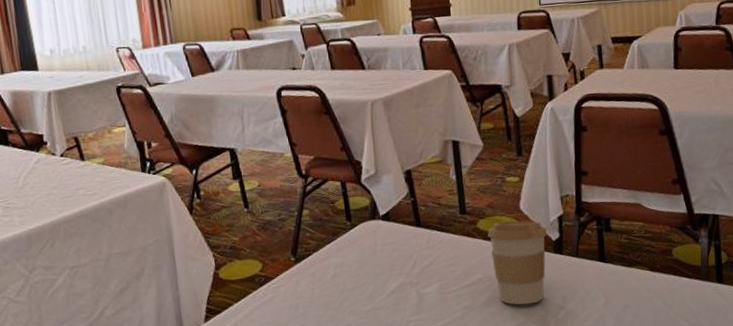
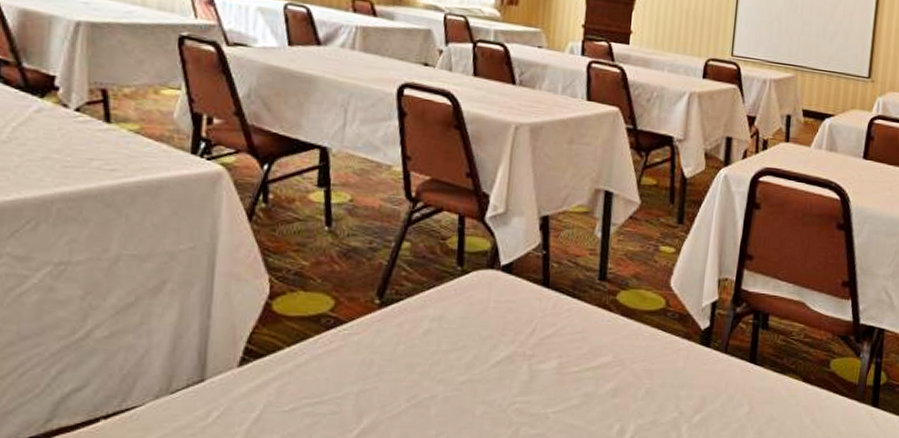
coffee cup: present [488,220,548,305] -> none [627,297,697,401]

